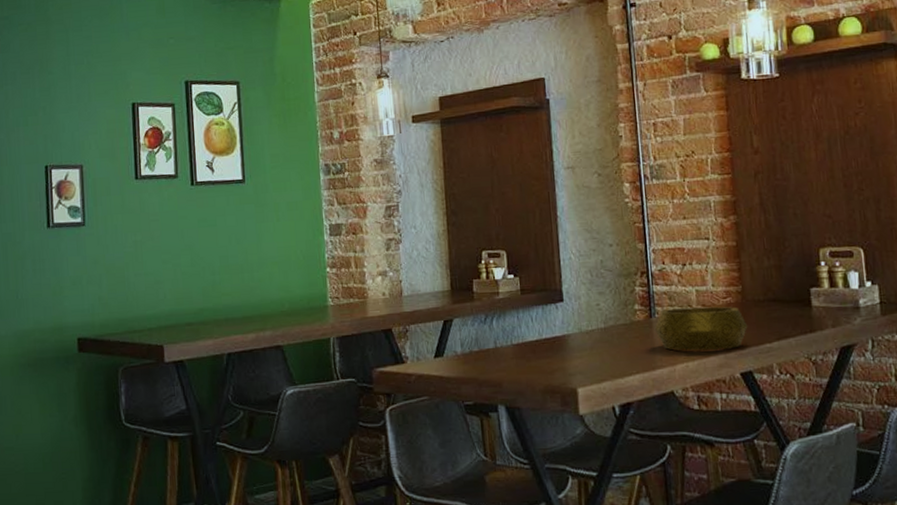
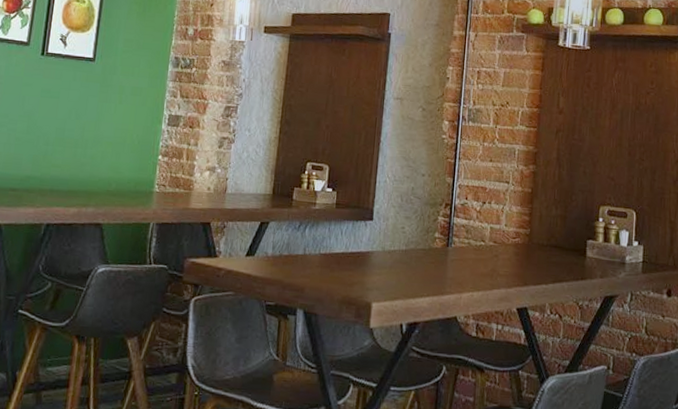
decorative bowl: present [654,306,748,351] -> none [449,241,530,285]

